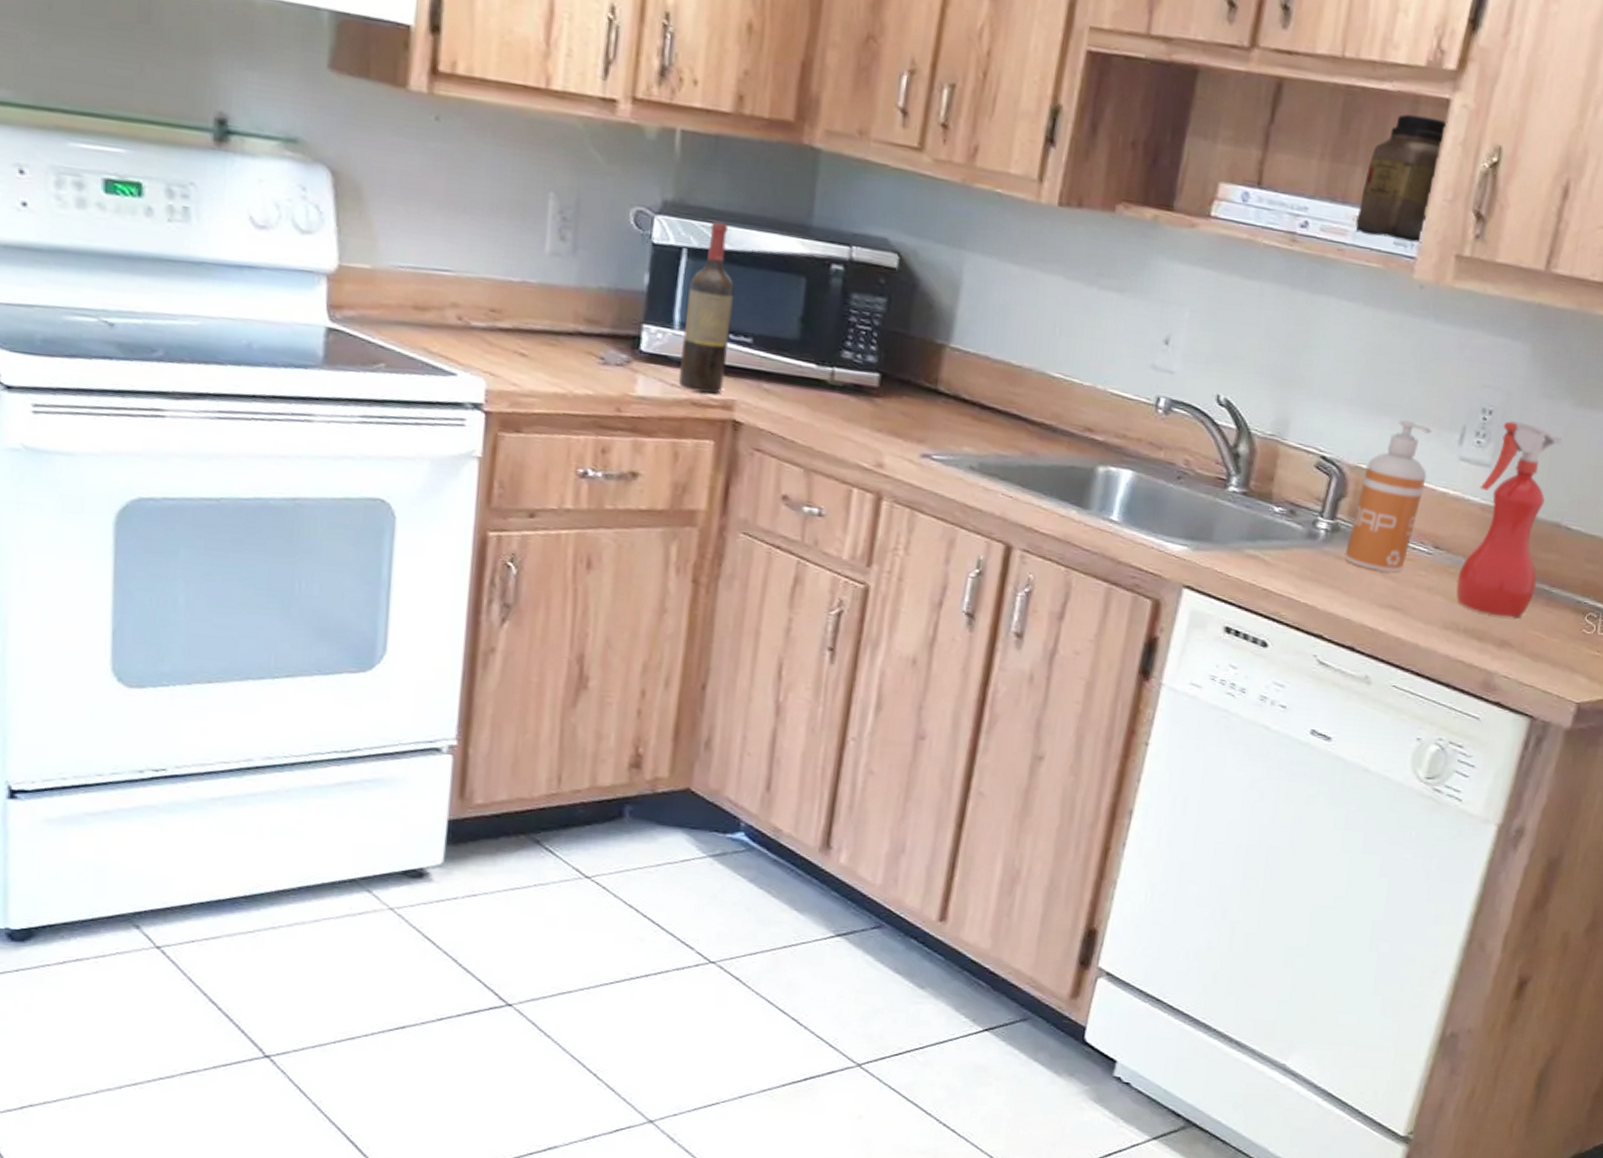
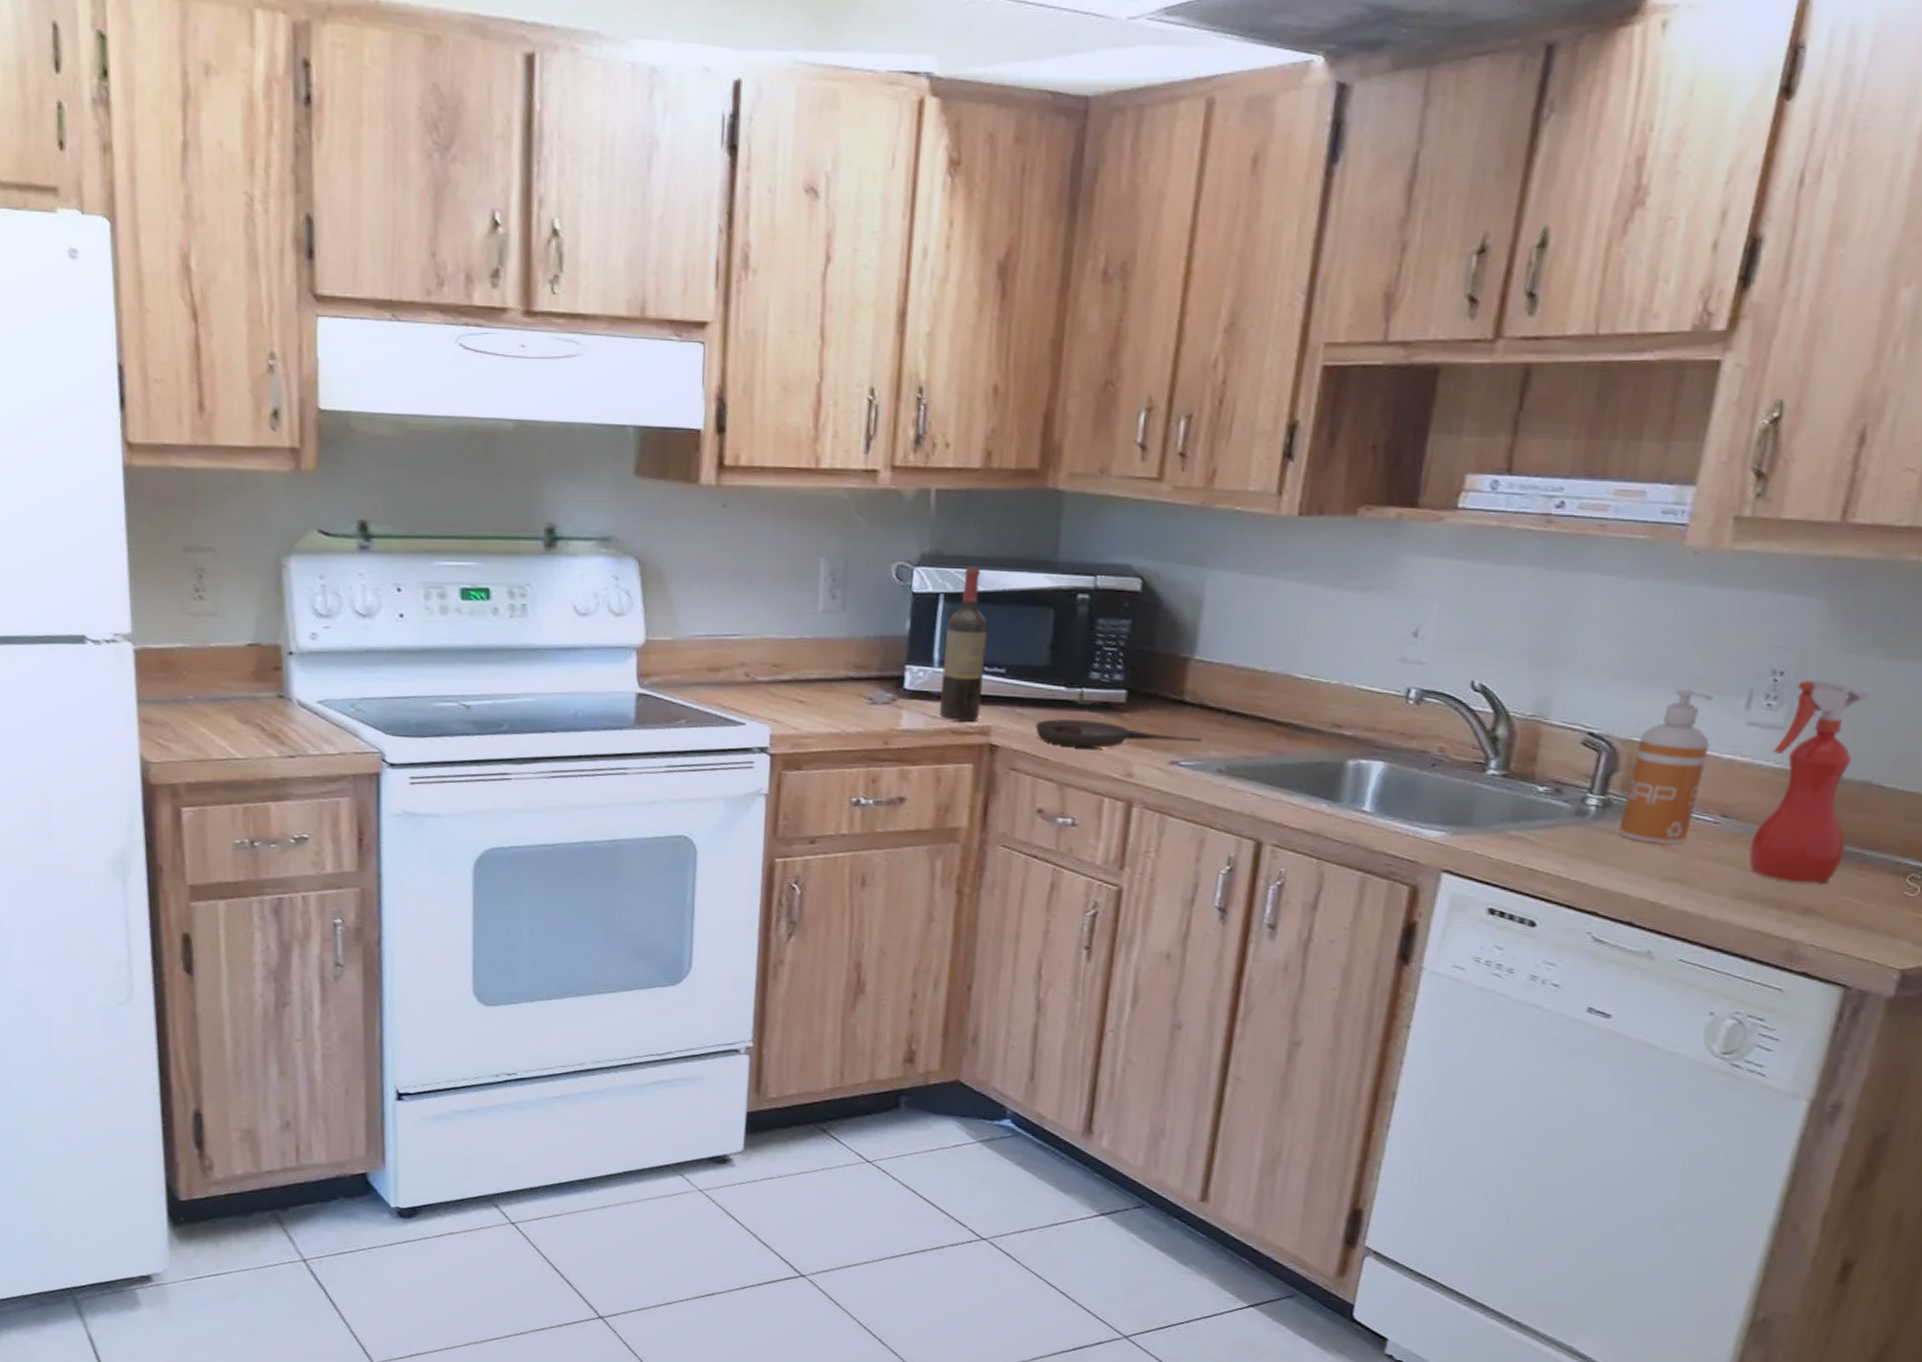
frying pan: none [783,398,956,436] -> present [1035,719,1203,748]
jar: present [1355,114,1448,243] -> none [1617,381,1720,509]

